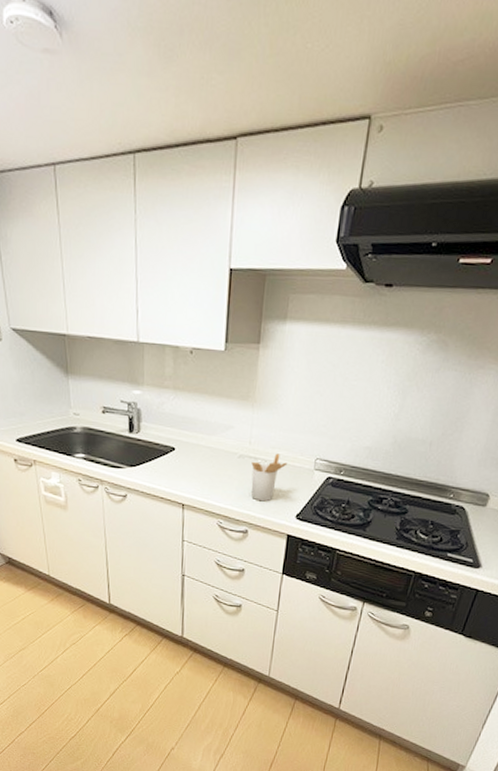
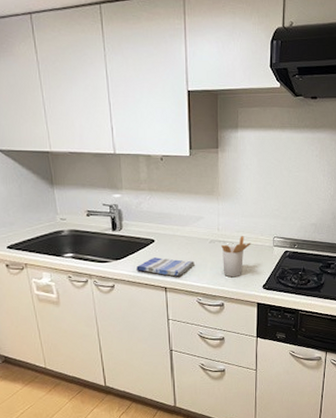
dish towel: none [152,468,218,493] -> present [136,257,194,276]

